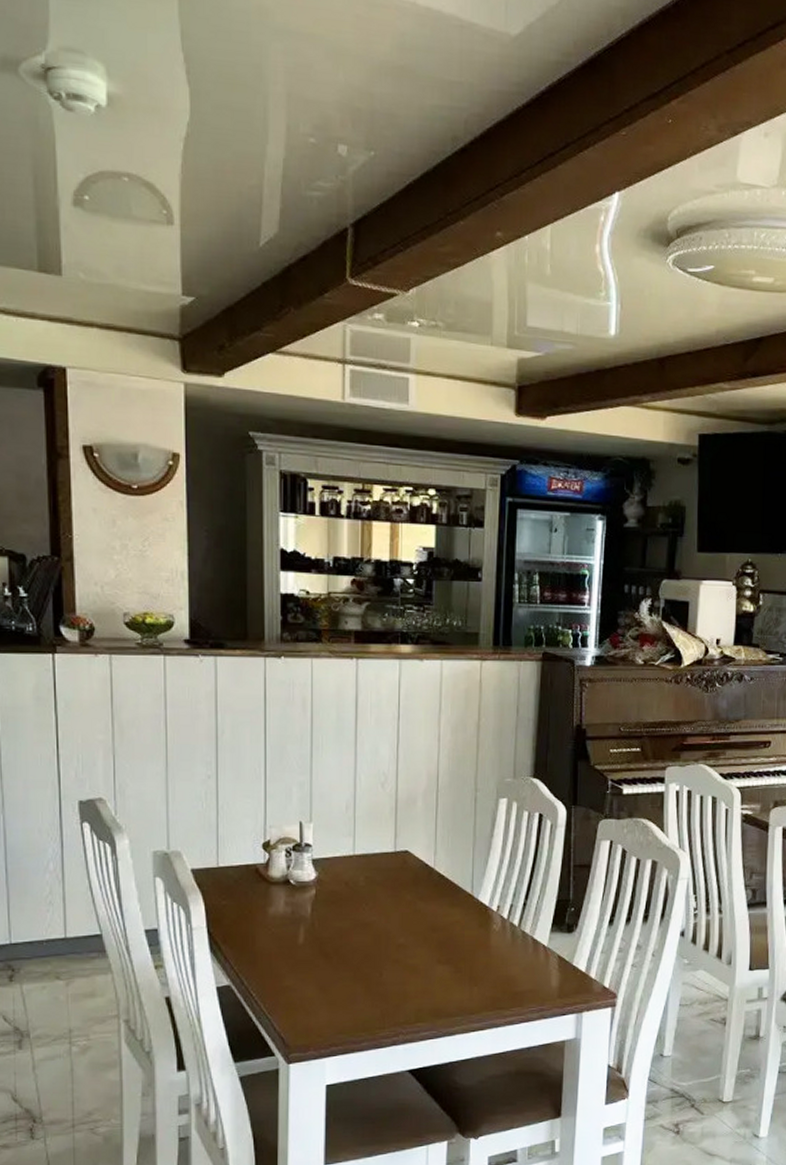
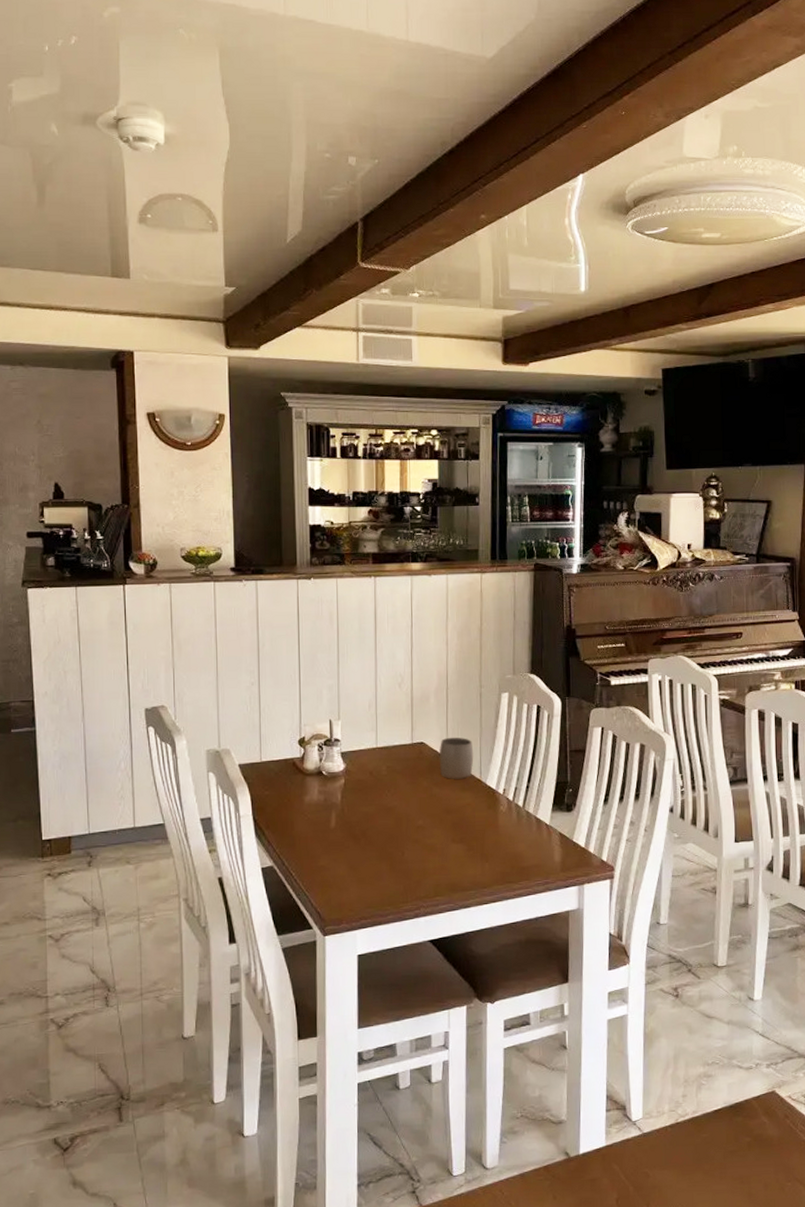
mug: none [425,846,465,893] -> present [439,737,474,779]

